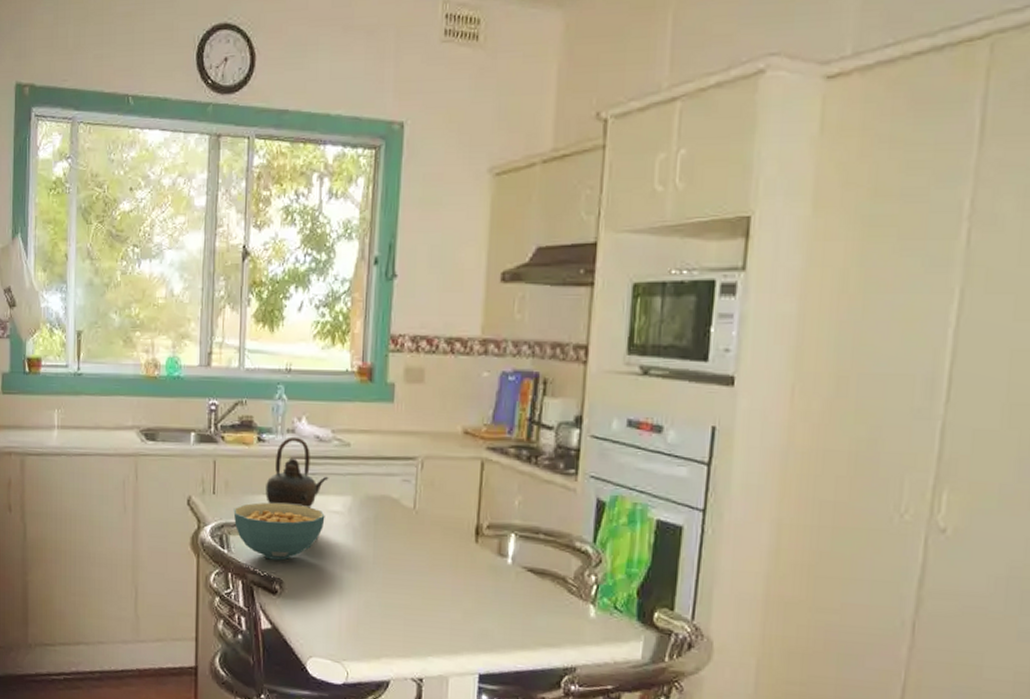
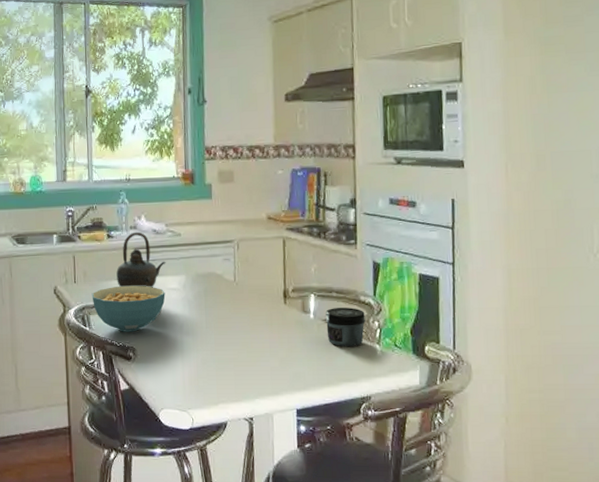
jar: none [526,553,580,605] -> present [325,308,366,347]

